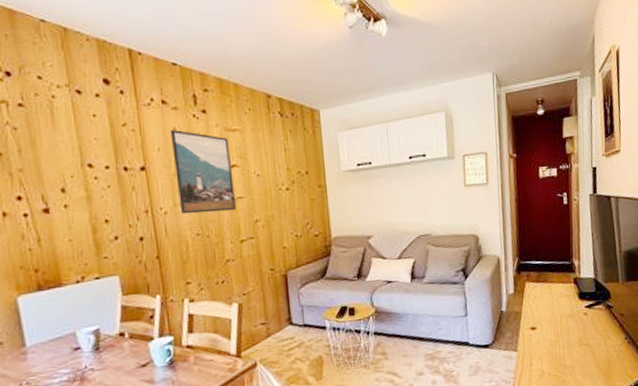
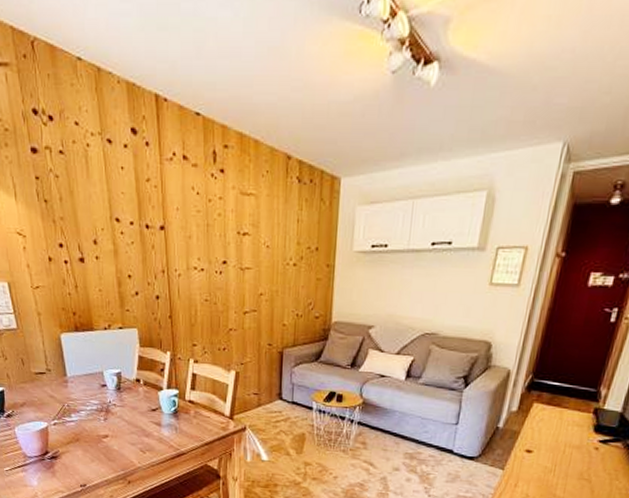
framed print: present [170,130,237,215] -> none [188,189,244,281]

